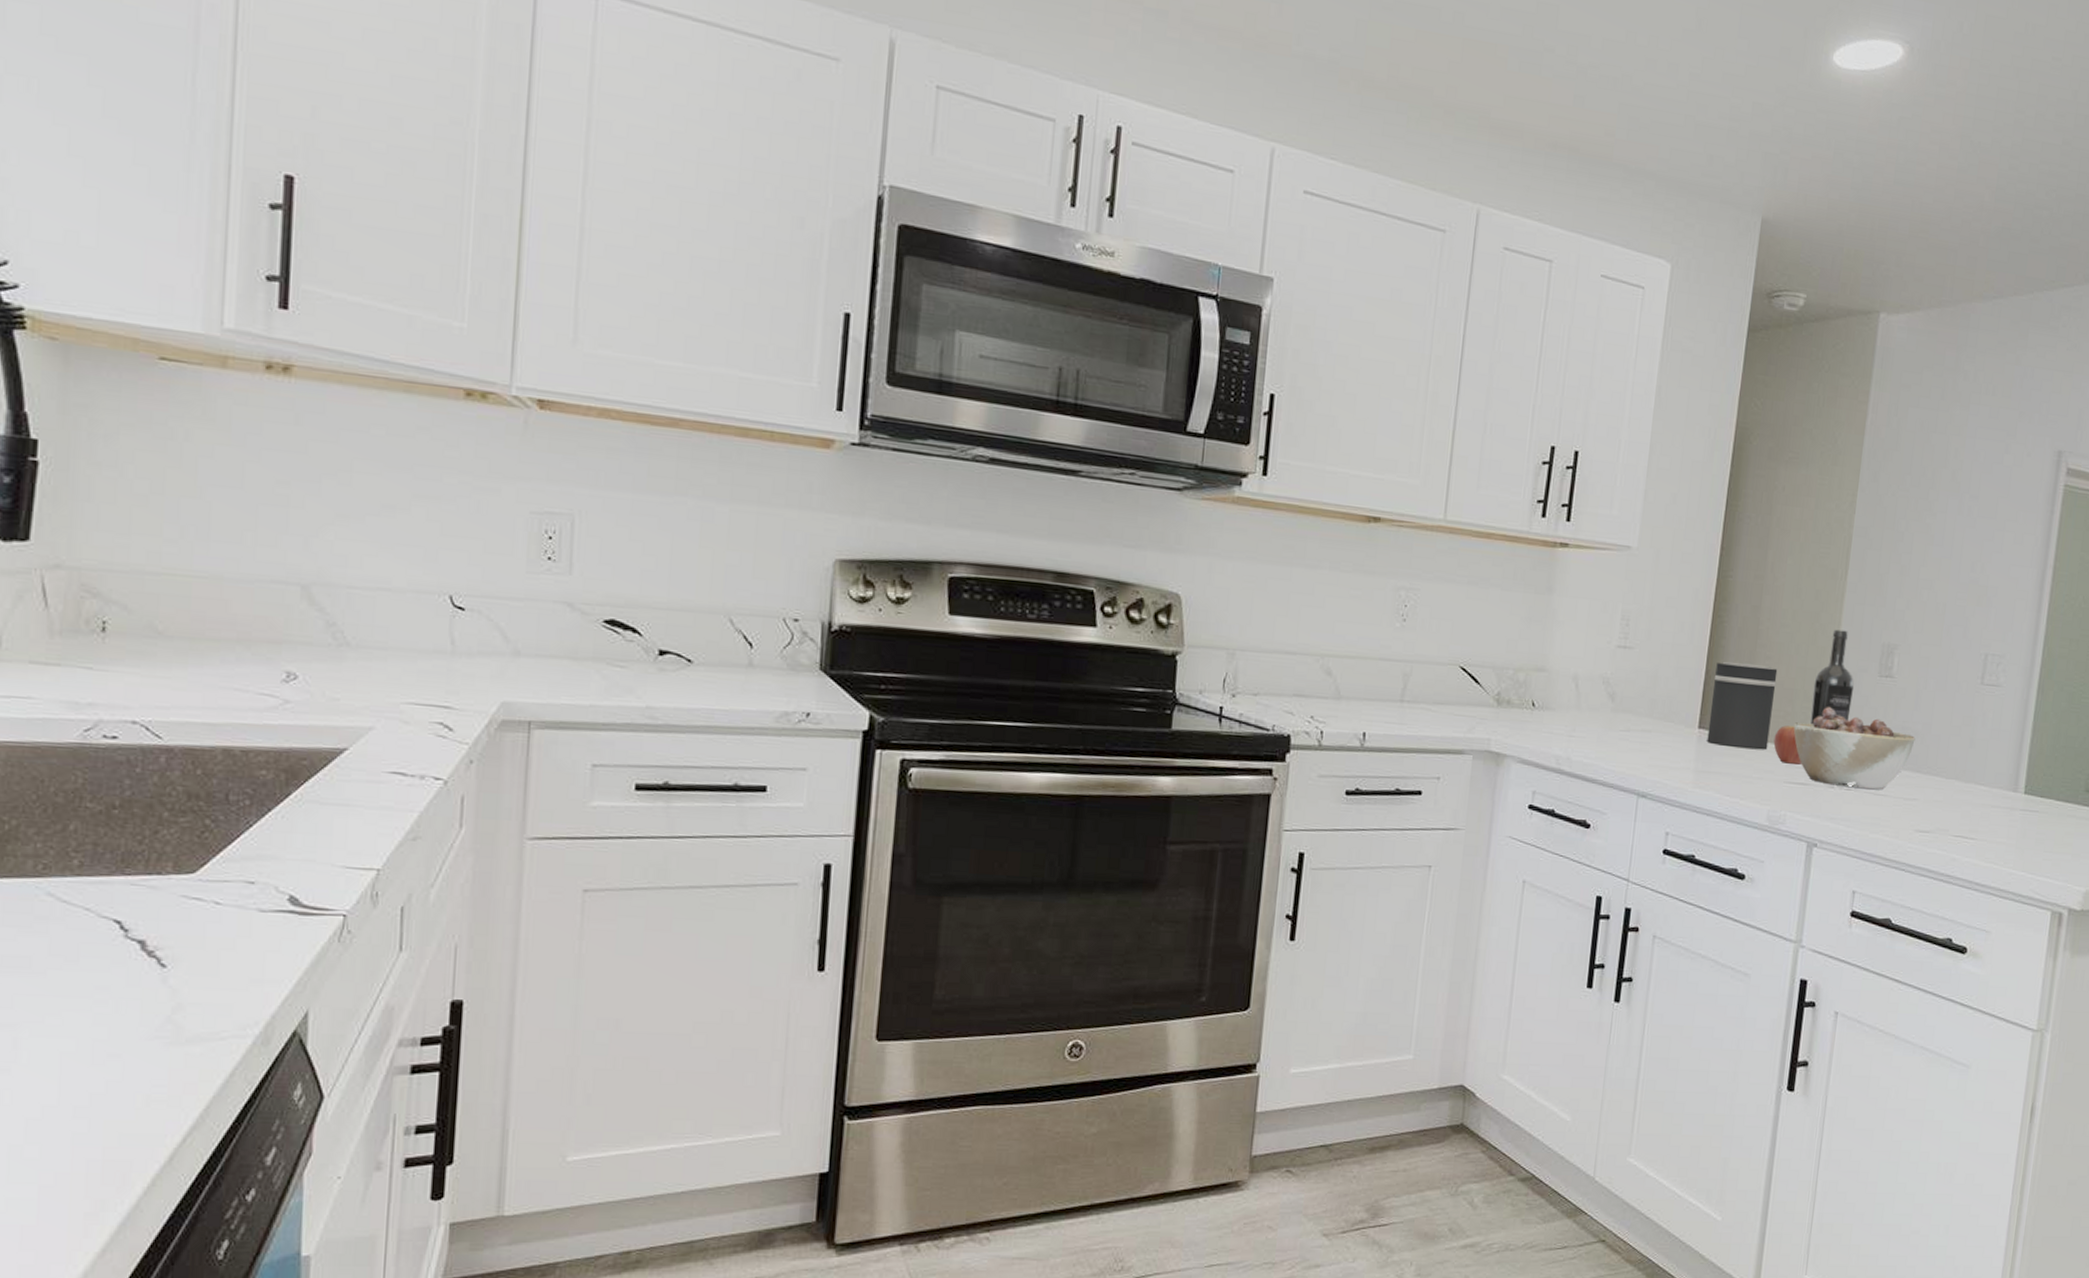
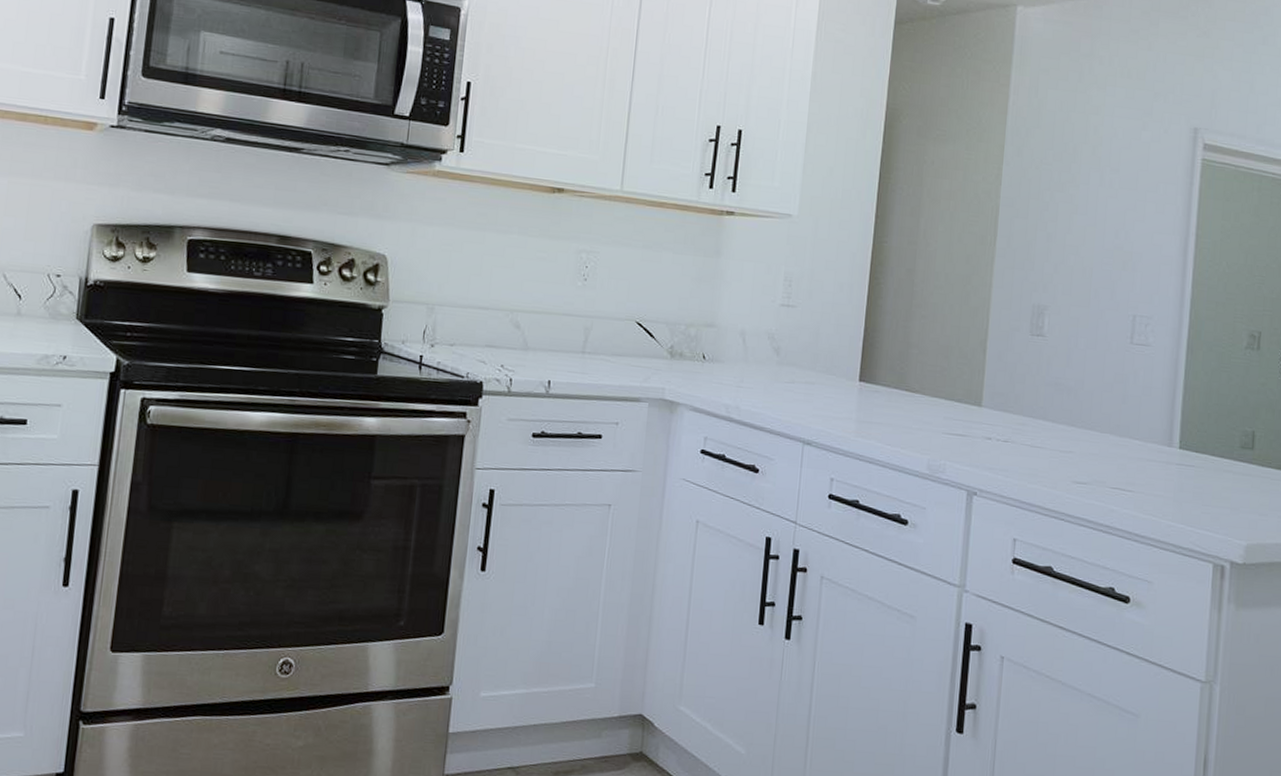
cylinder: present [1707,662,1778,751] -> none [867,320,933,403]
fruit: present [1773,722,1802,765] -> none [931,377,960,417]
bowl: present [1793,707,1916,790] -> none [950,363,1069,443]
wine bottle: present [1809,629,1855,725] -> none [965,291,1007,380]

